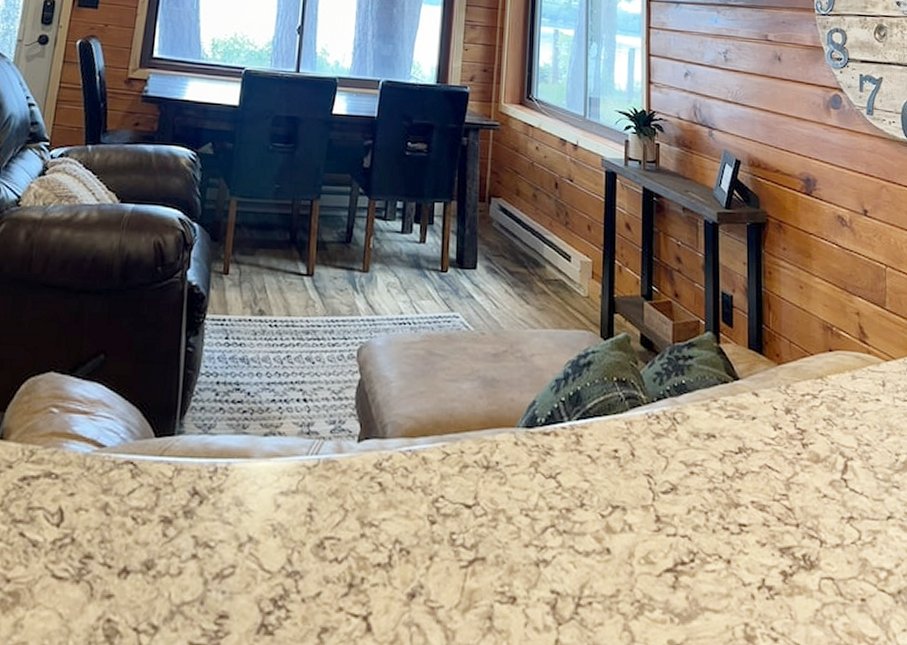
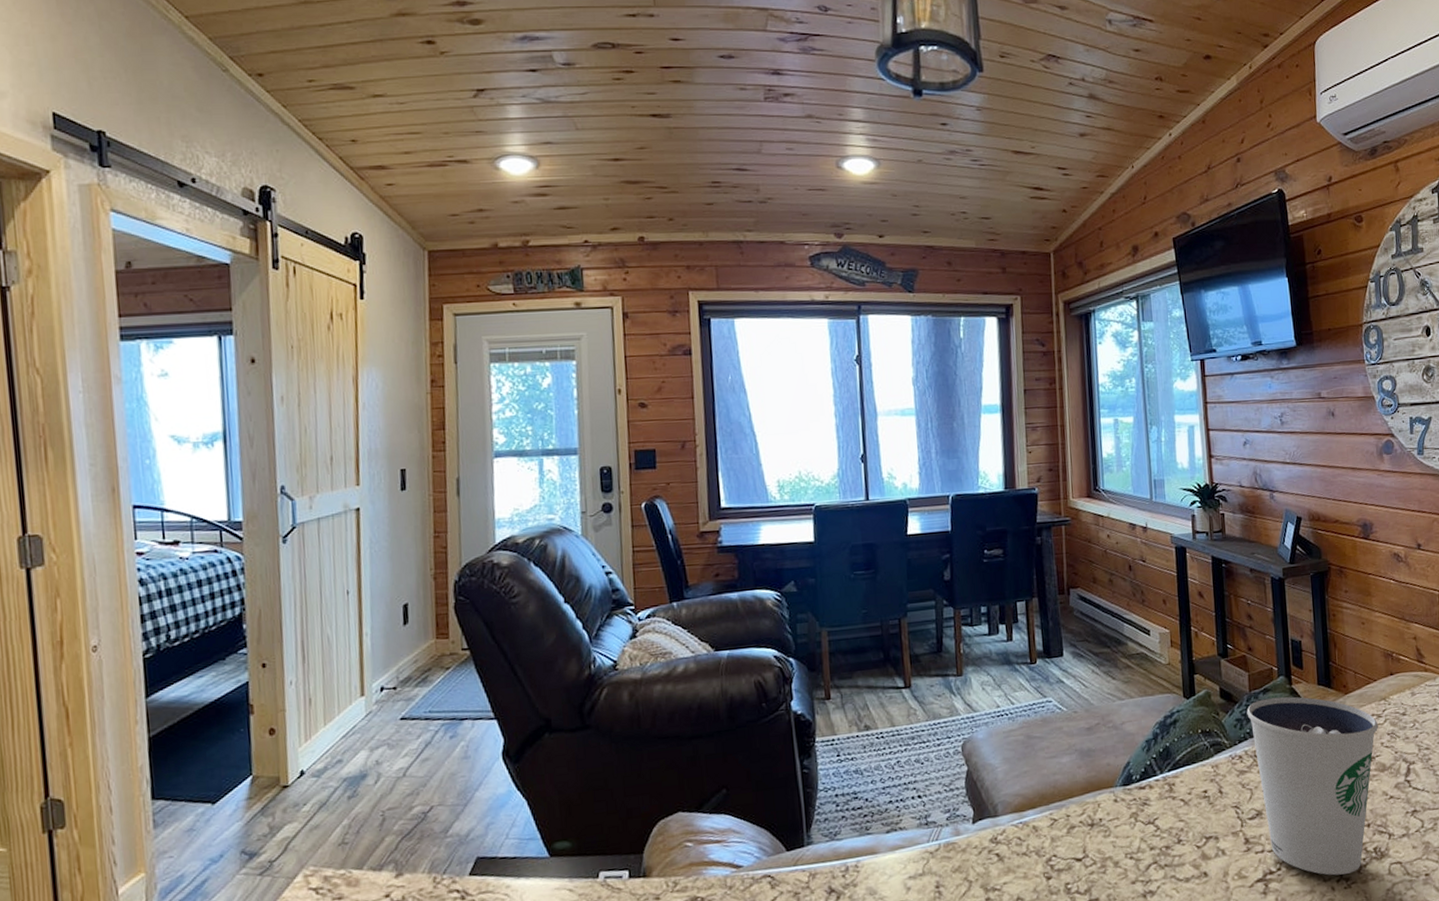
dixie cup: none [668,354,814,581] -> present [1246,696,1379,876]

